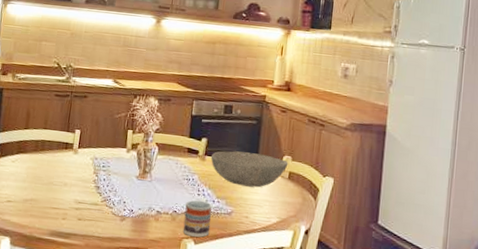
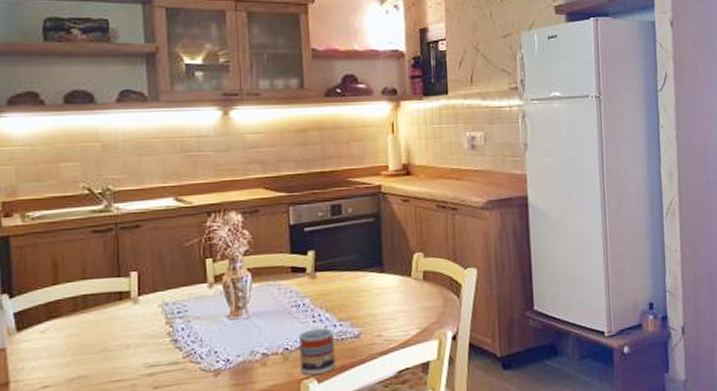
bowl: present [210,151,289,188] -> none [322,256,421,300]

